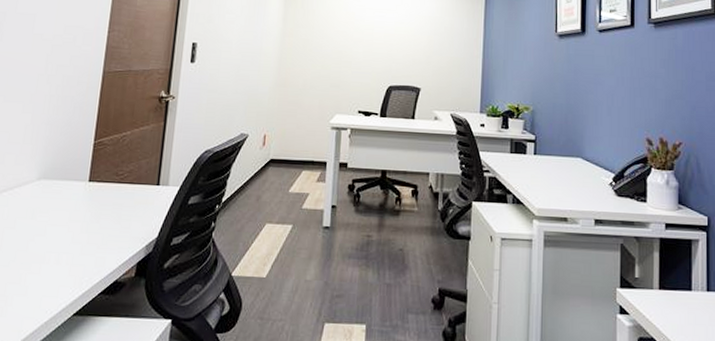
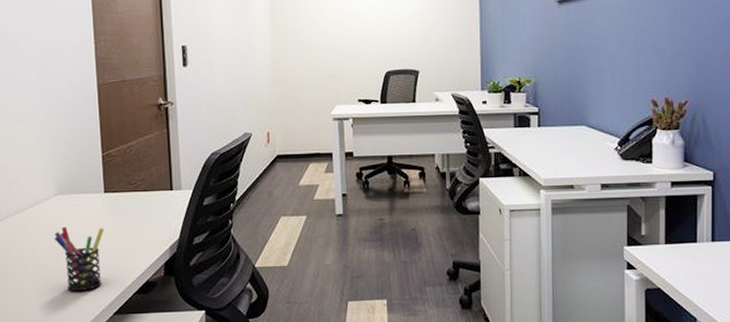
pen holder: none [26,213,82,285] -> present [53,226,105,291]

